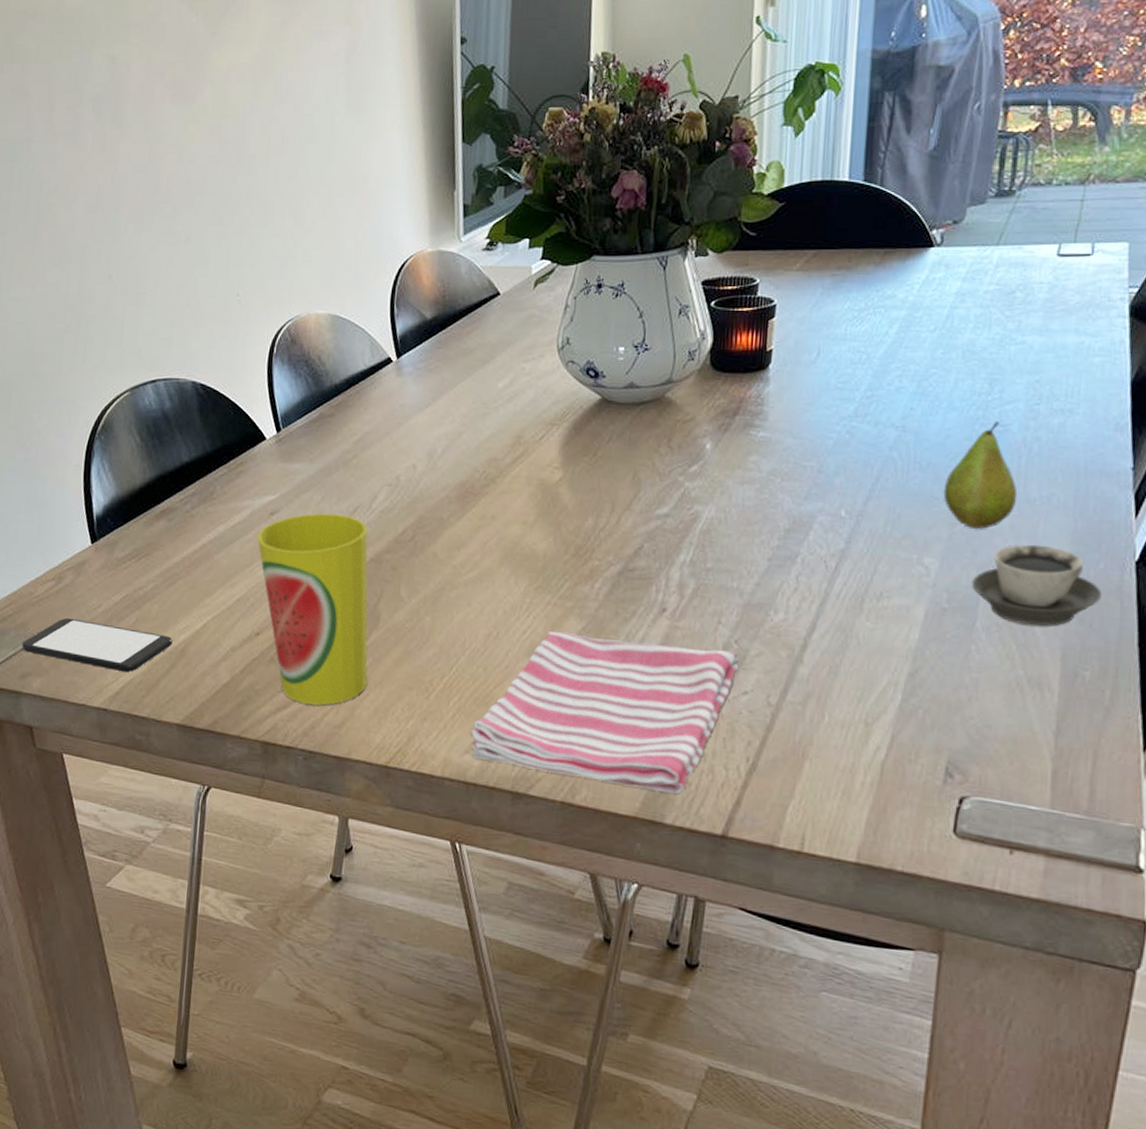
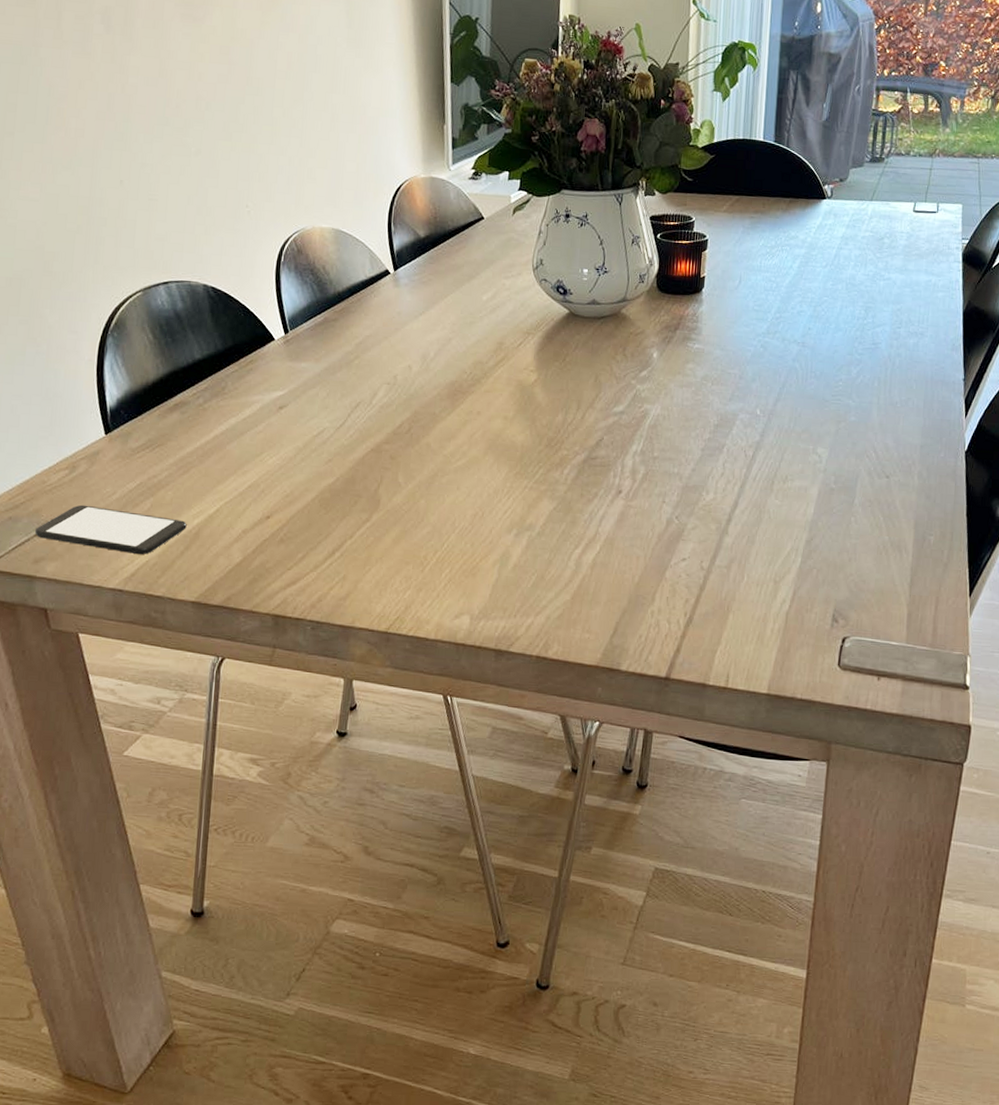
cup: present [257,513,368,705] -> none [267,407,369,580]
dish towel: present [470,630,740,794] -> none [459,510,680,645]
fruit: present [943,420,1018,529] -> none [832,340,885,426]
cup: present [971,544,1101,627] -> none [851,437,942,502]

